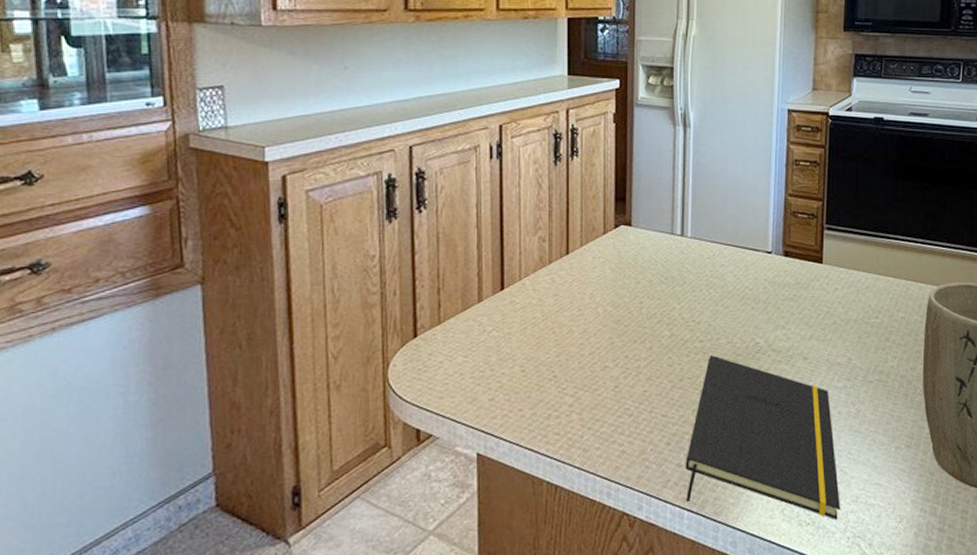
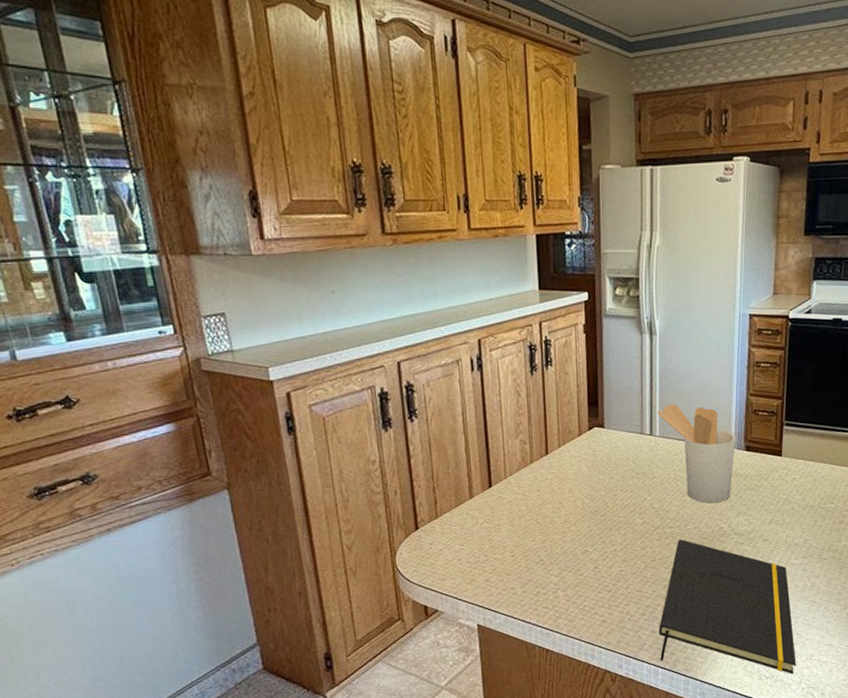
utensil holder: none [690,202,773,315] -> present [658,404,735,504]

